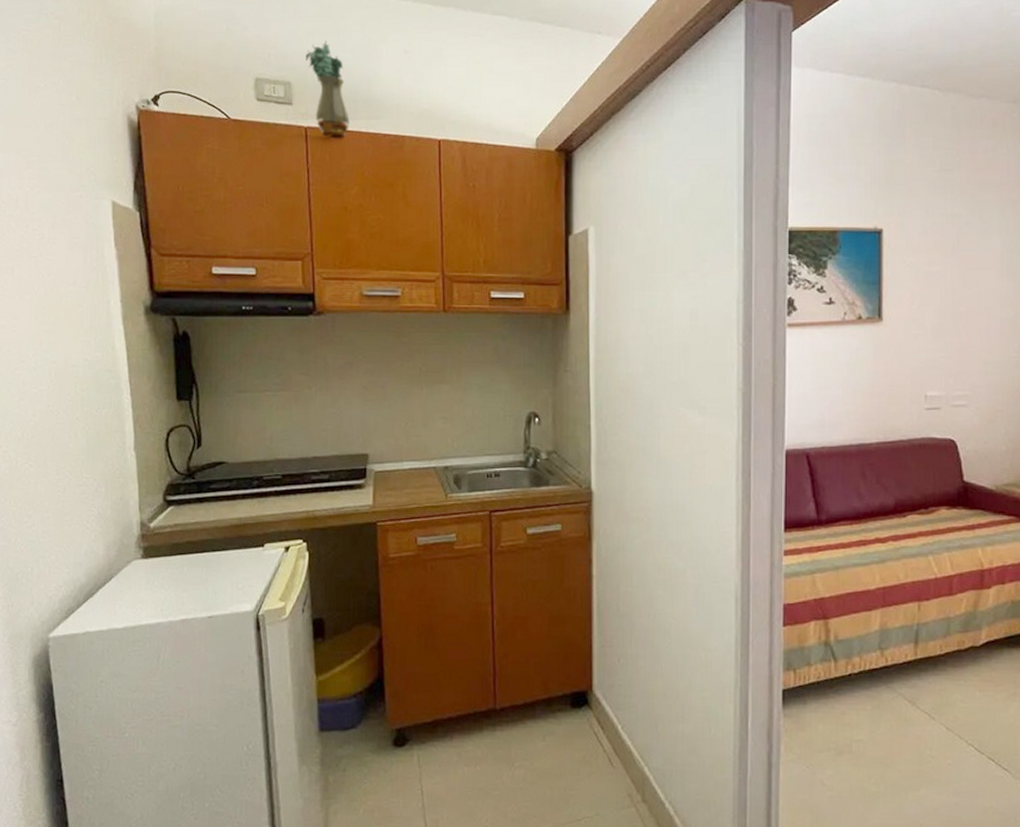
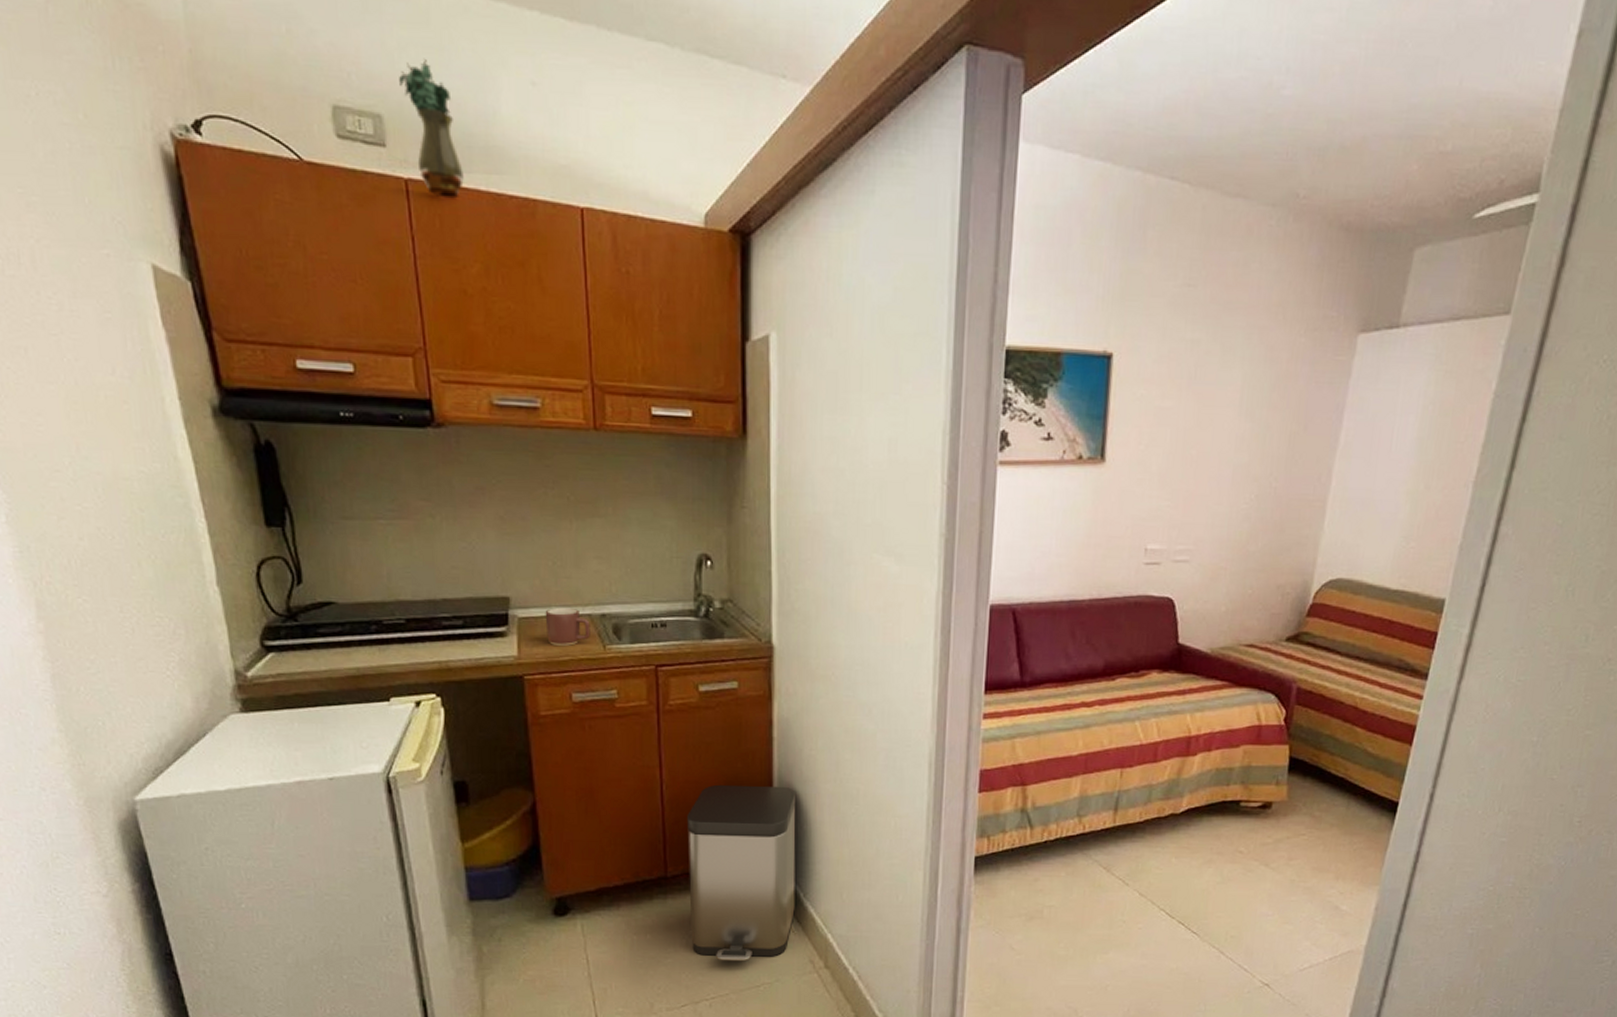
mug: none [397,461,435,496] -> present [545,607,591,647]
pedal bin: none [515,620,614,794] -> present [687,784,796,962]

